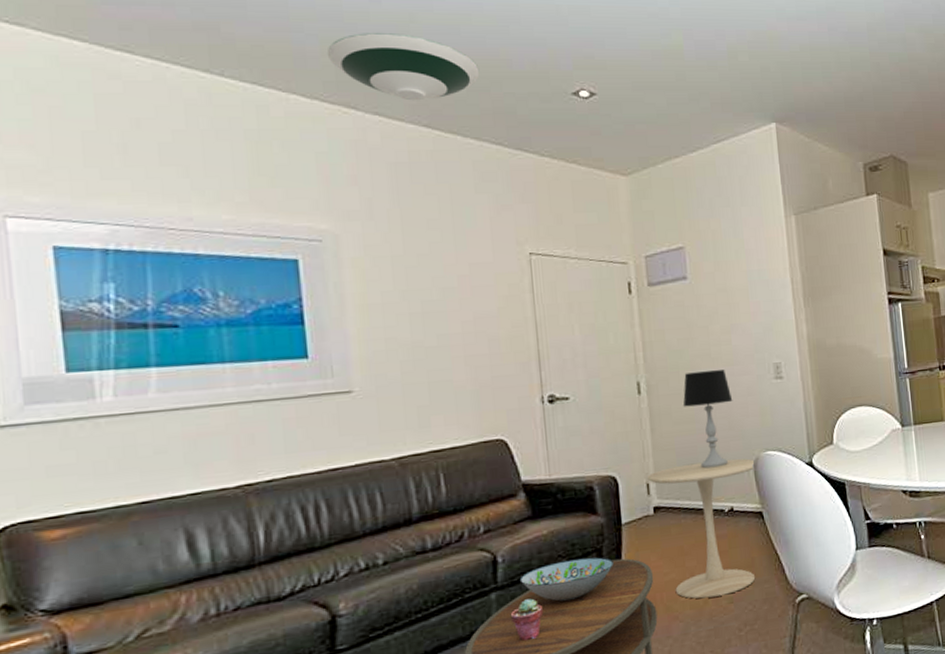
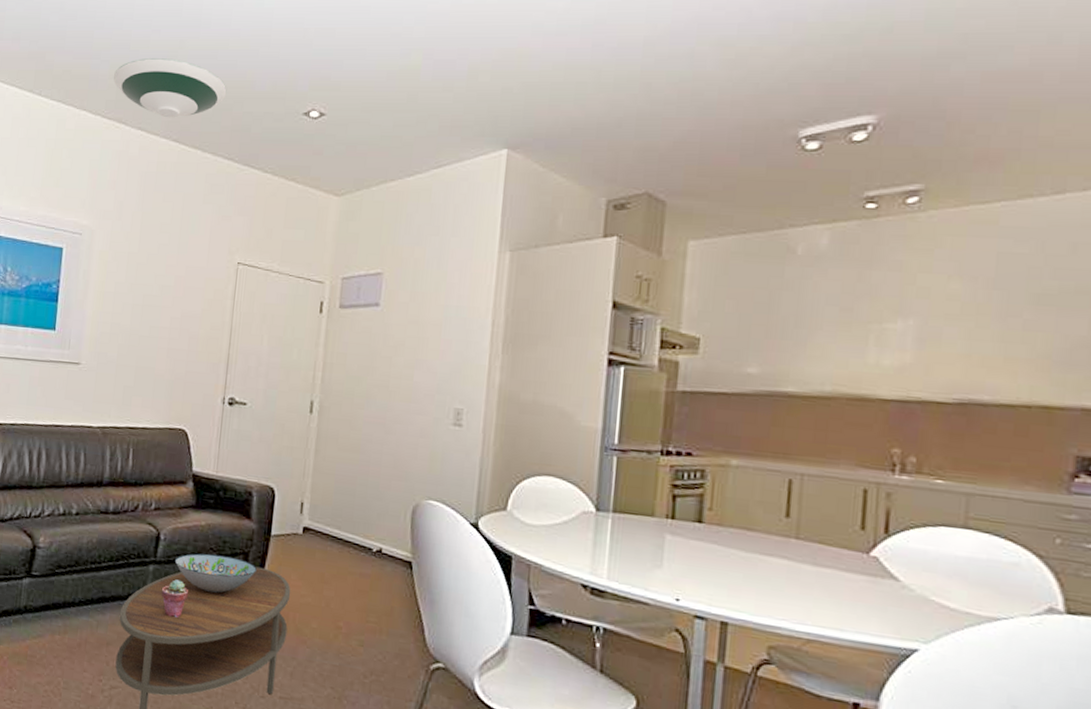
side table: present [646,458,756,599] -> none [302,492,413,637]
table lamp: present [682,370,733,469] -> none [350,401,403,505]

